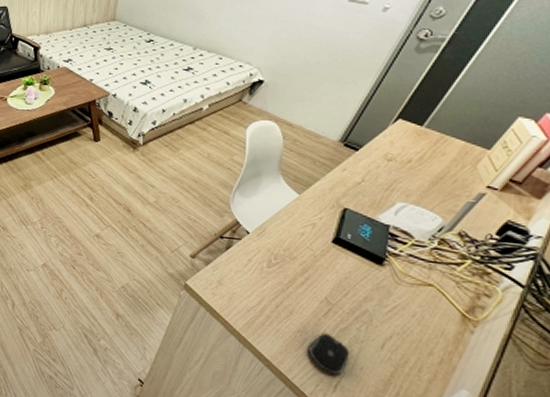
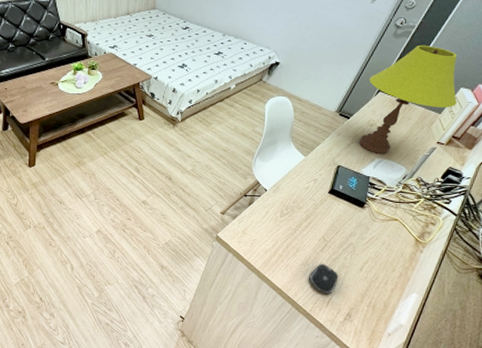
table lamp: none [371,62,514,197] -> present [358,45,457,154]

